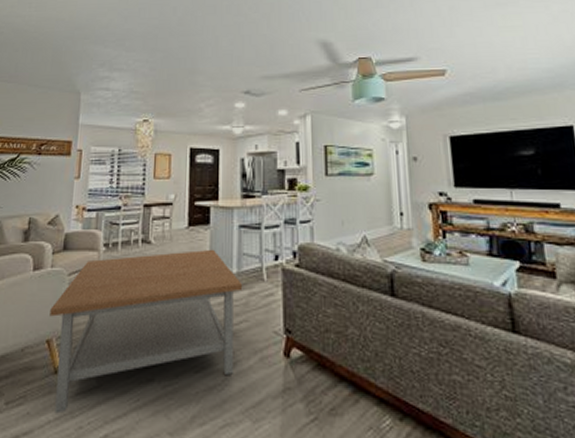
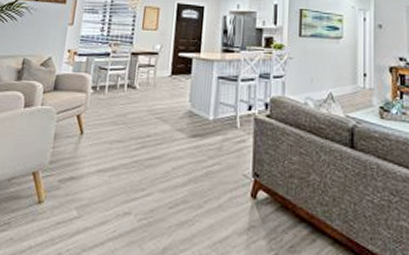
coffee table: present [50,249,243,414] -> none [36,96,218,240]

